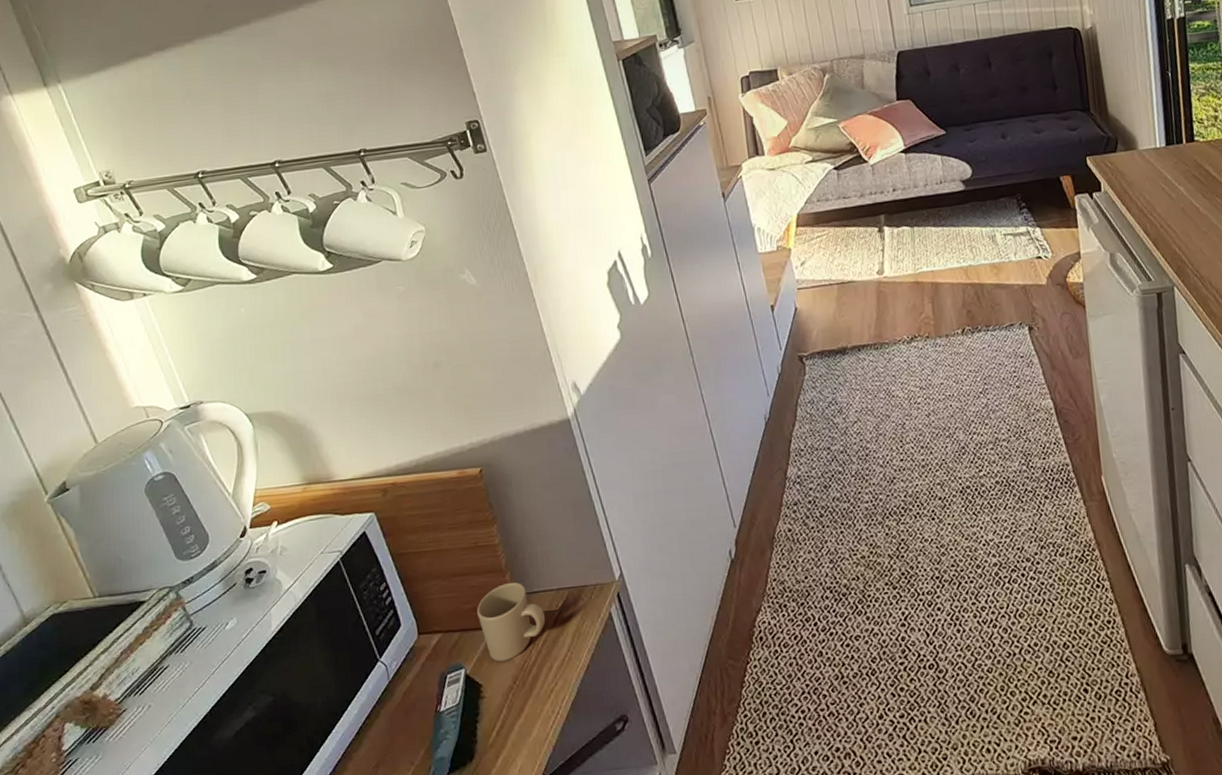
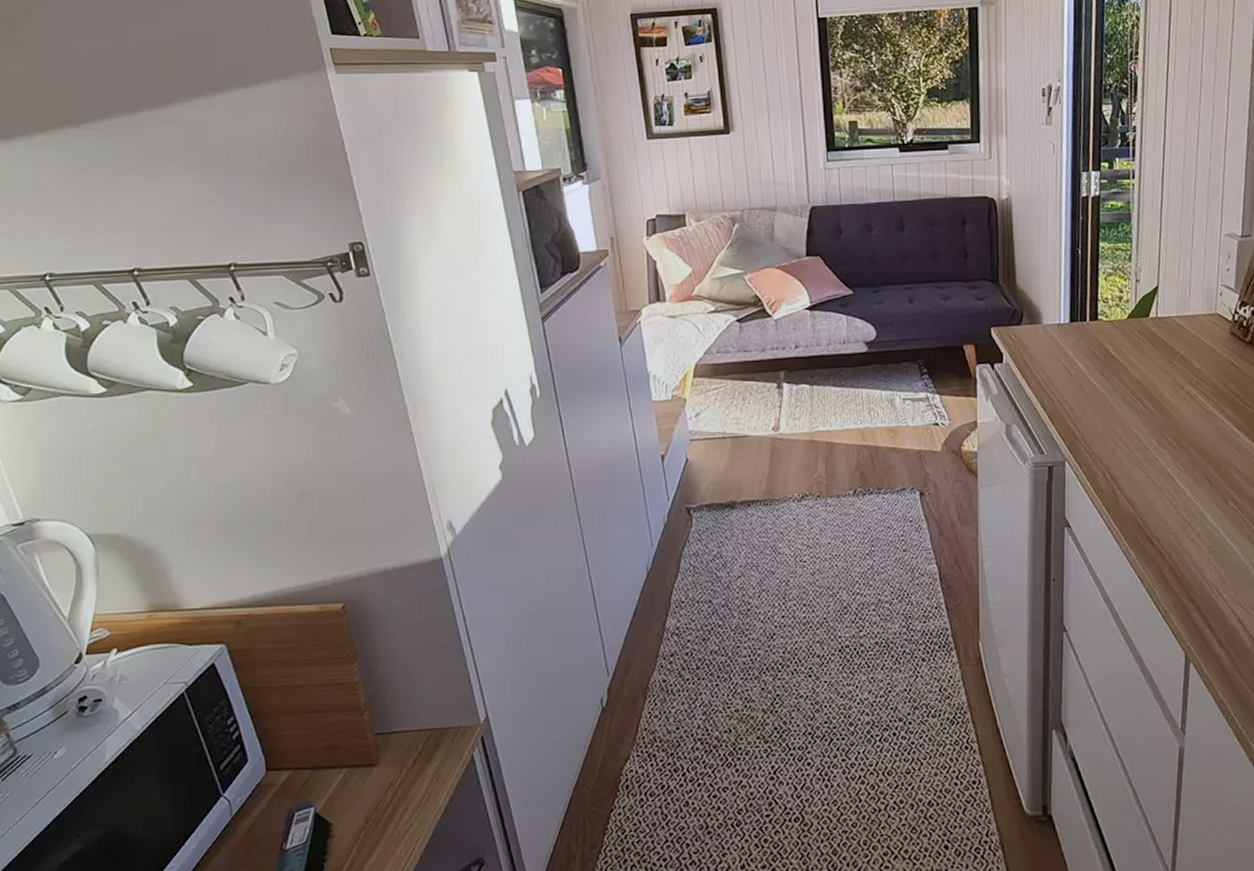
mug: present [476,581,546,662] -> none [330,721,404,801]

